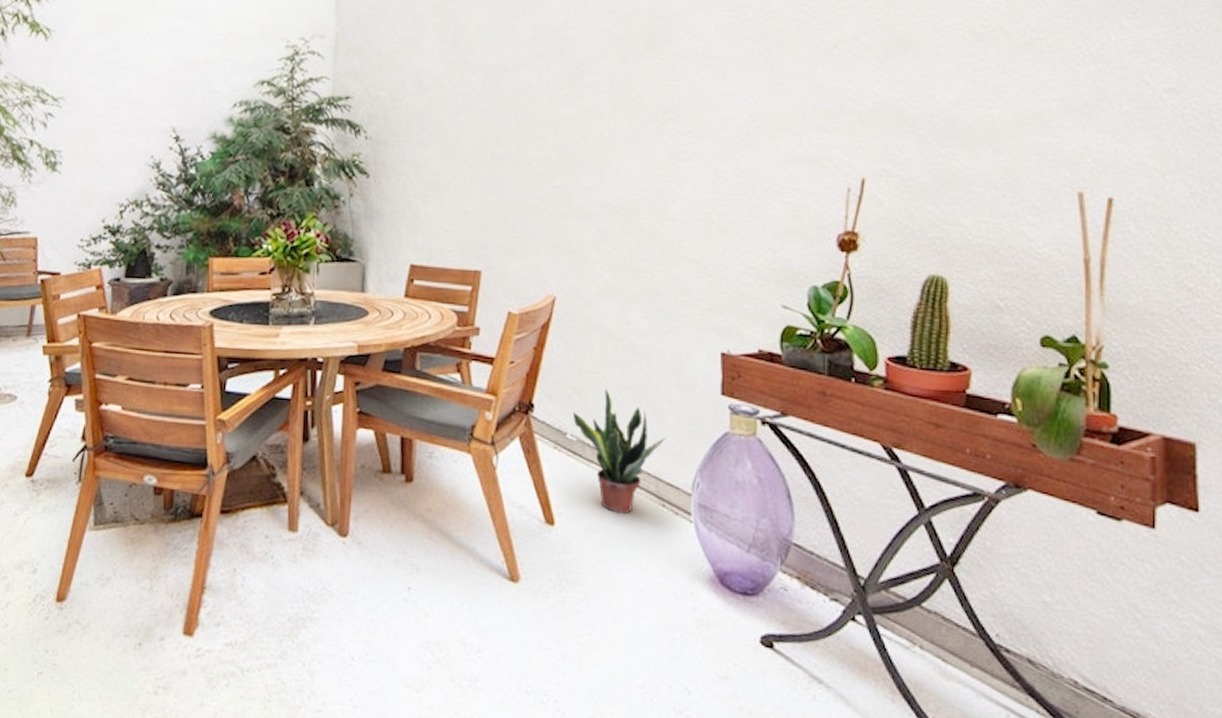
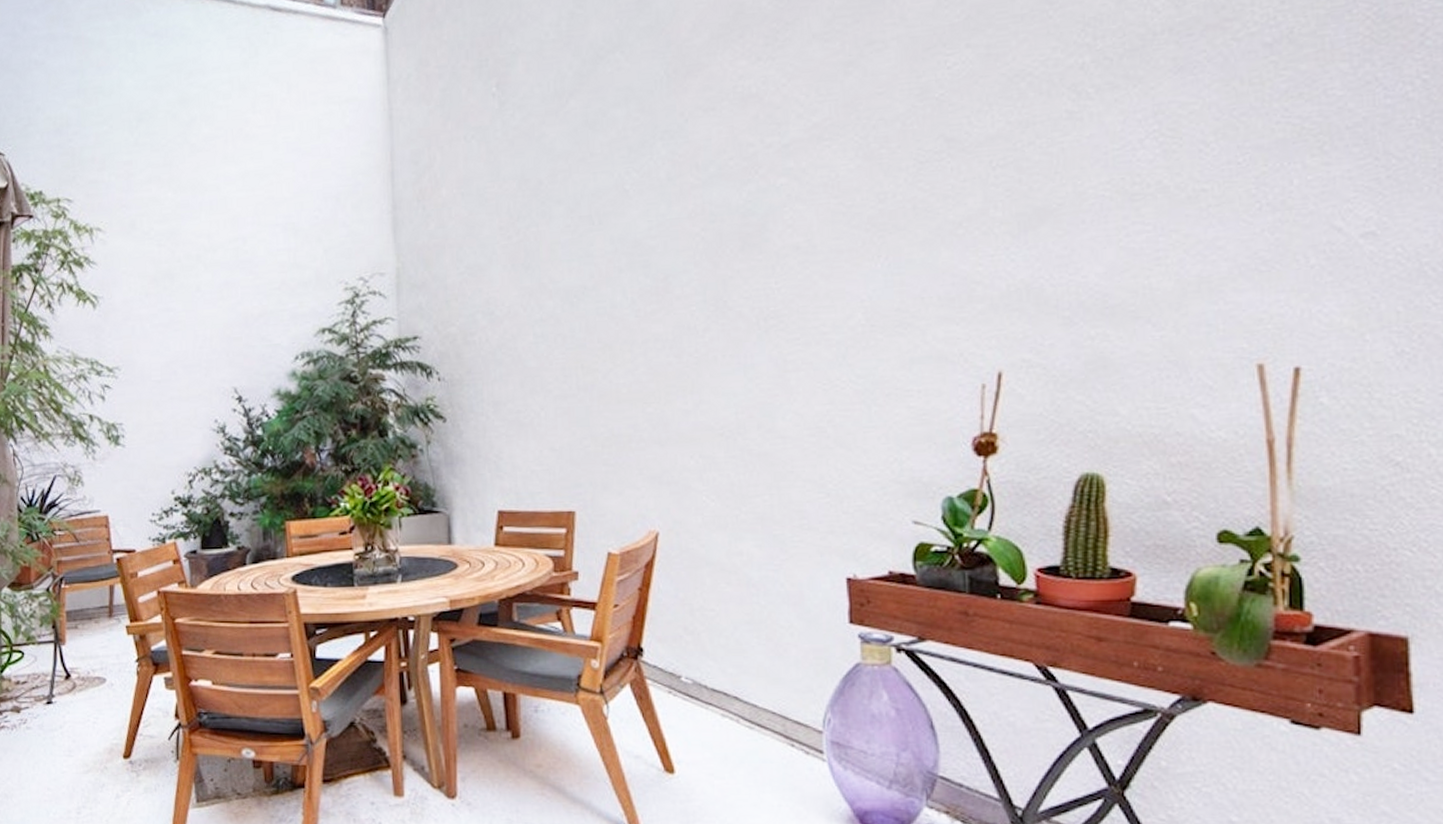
potted plant: present [572,388,668,514] -> none [685,626,793,757]

